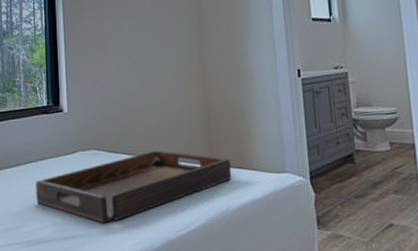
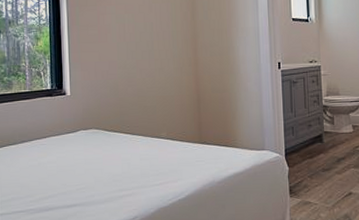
serving tray: present [36,150,232,223] -> none [40,130,218,193]

